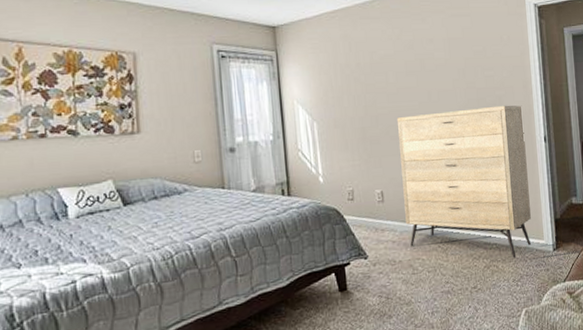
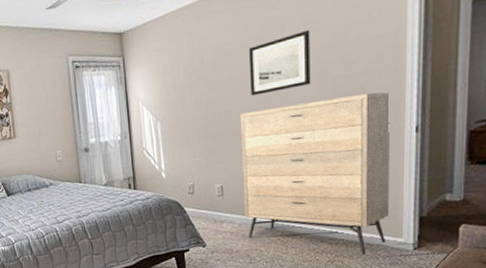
wall art: none [402,44,458,101] -> present [248,29,311,96]

